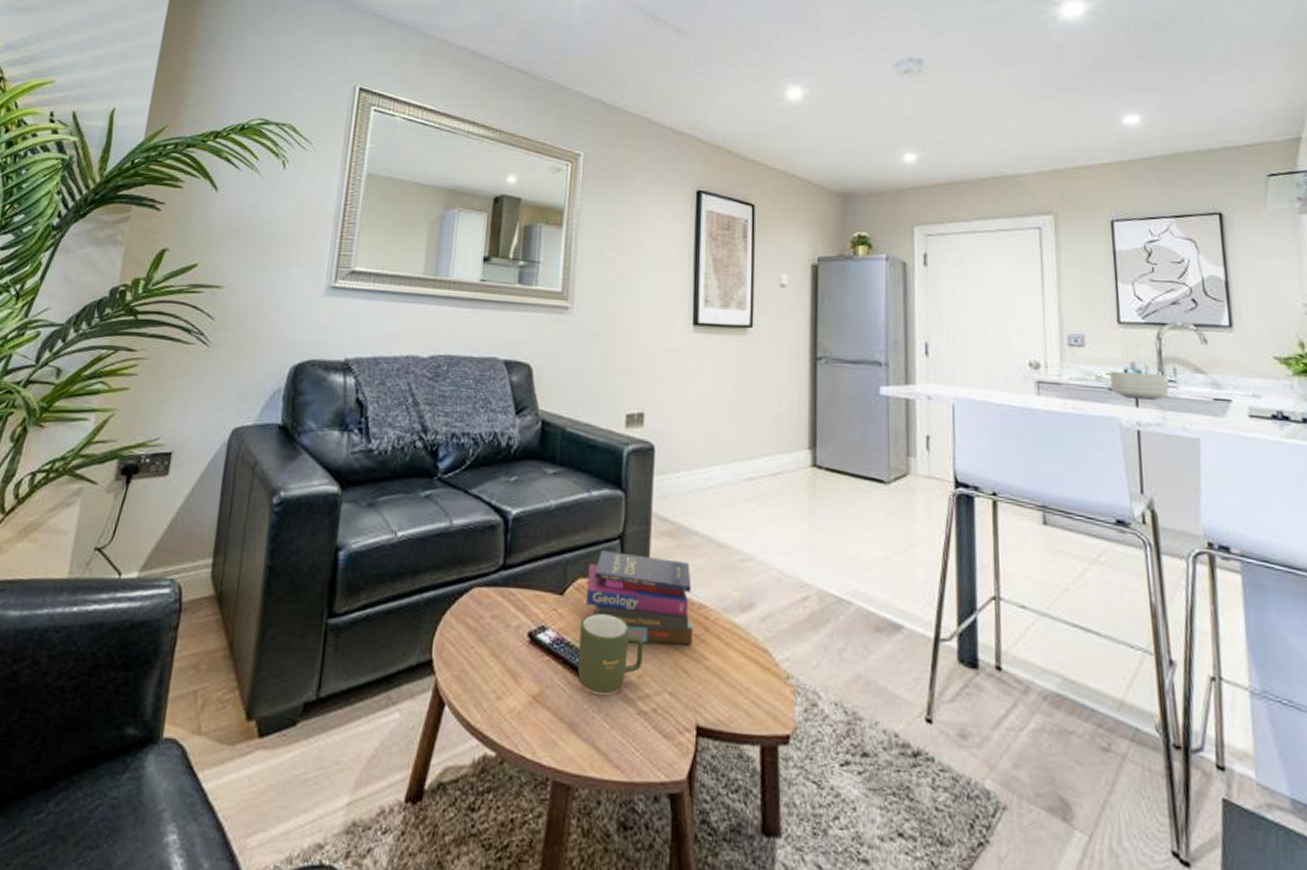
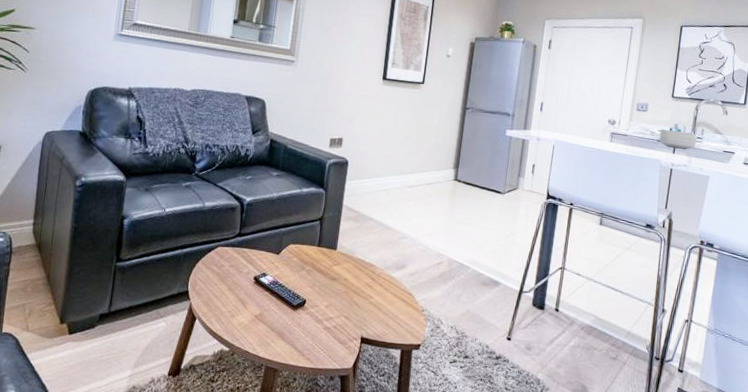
mug: present [578,612,644,696] -> none [286,266,331,317]
books: present [586,550,694,646] -> none [294,227,366,289]

